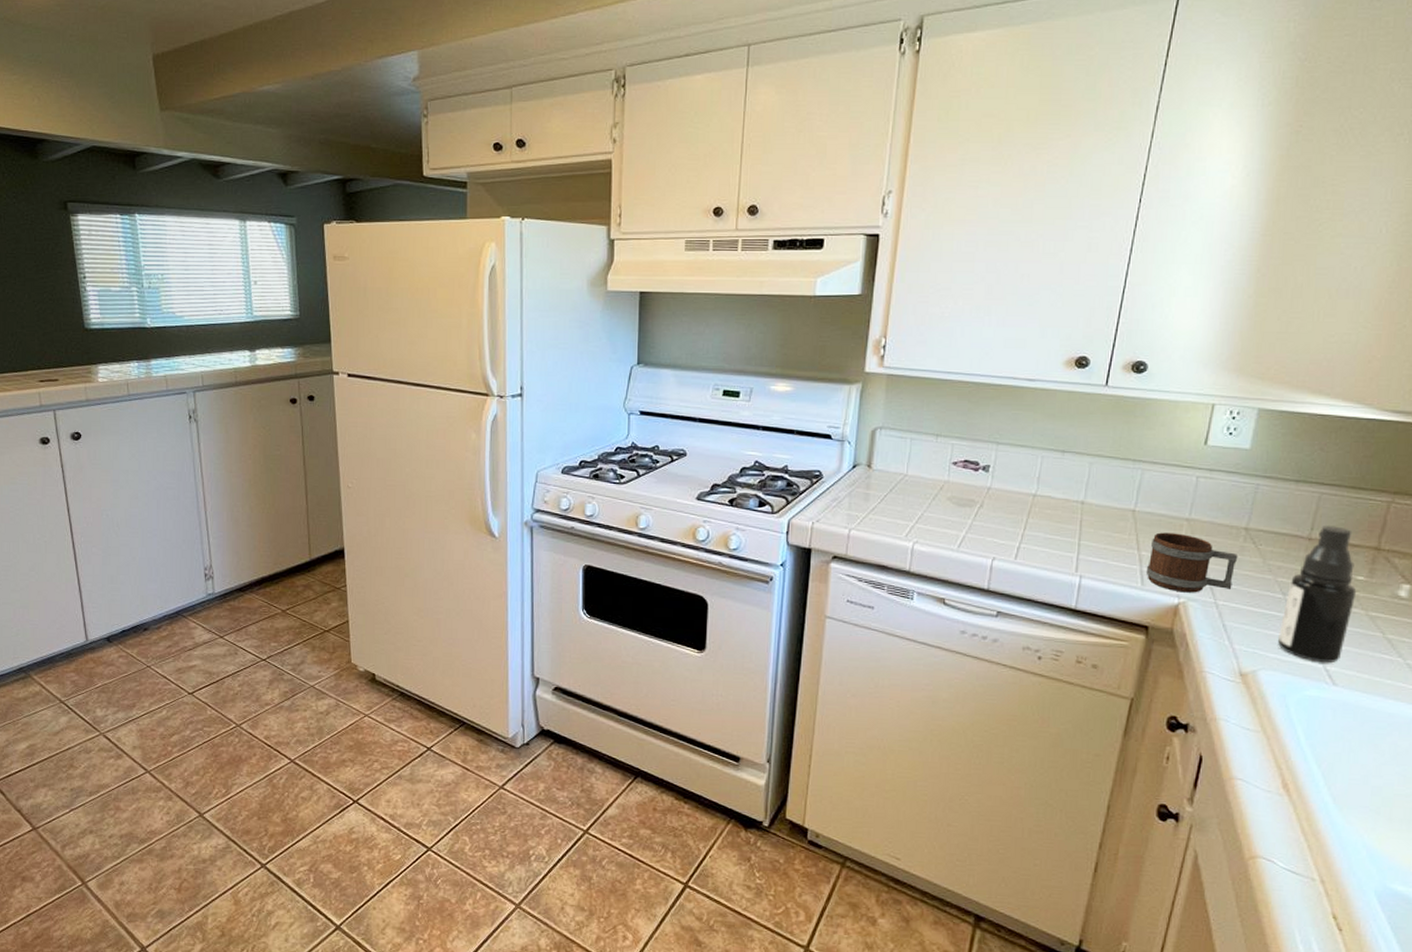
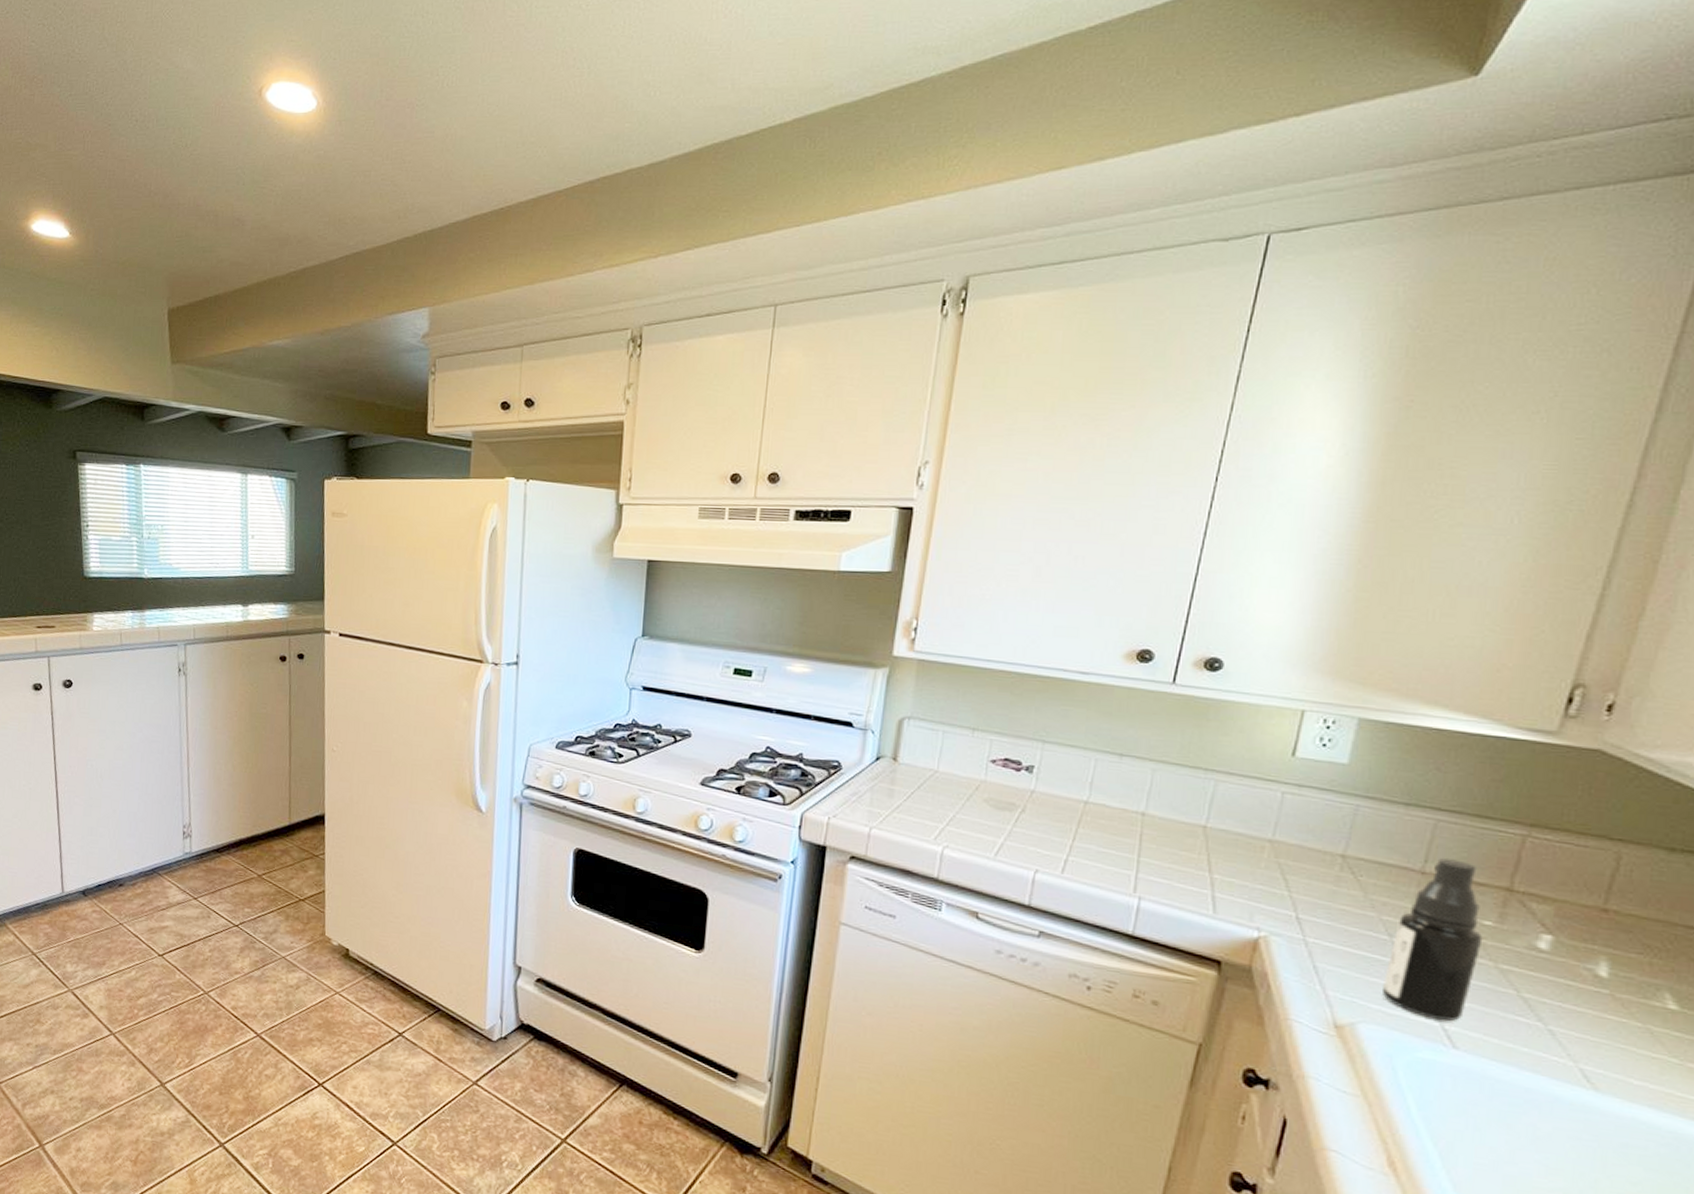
mug: present [1146,532,1239,593] -> none [1218,853,1333,927]

